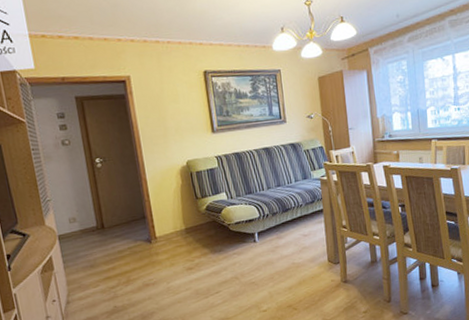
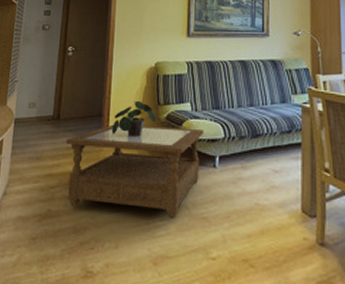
coffee table: none [115,214,244,299] -> present [65,124,203,219]
potted plant: none [157,198,198,232] -> present [111,100,157,137]

